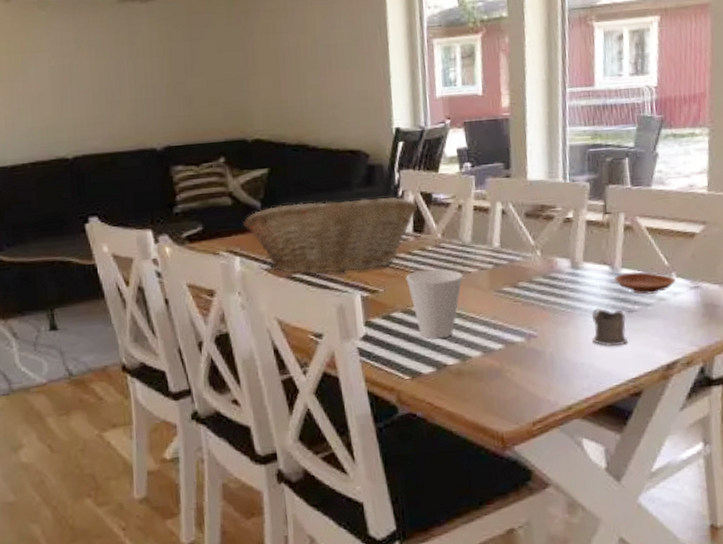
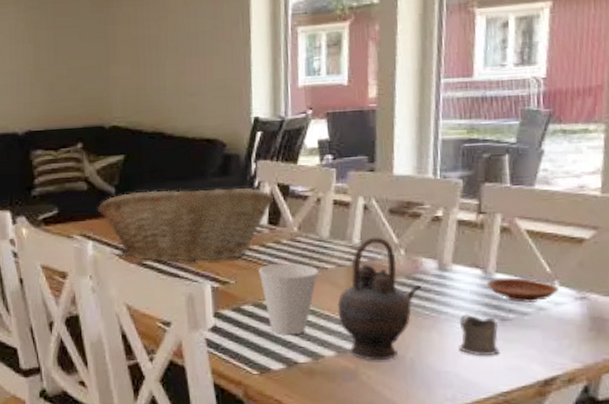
teapot: none [481,239,557,358] -> present [337,237,422,361]

